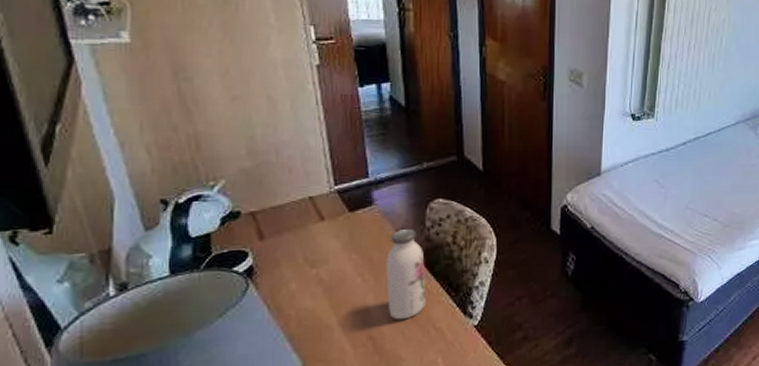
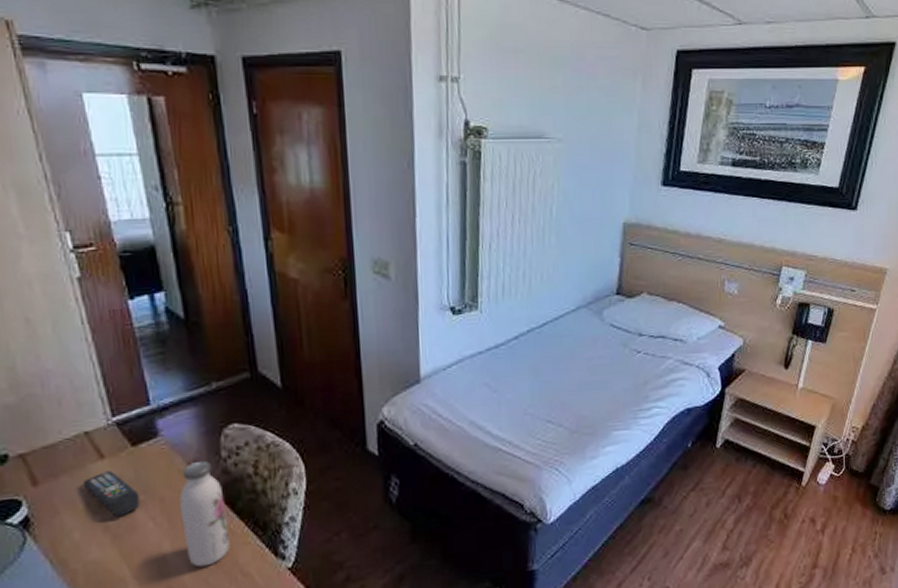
remote control: none [303,232,352,272] -> present [82,471,140,518]

